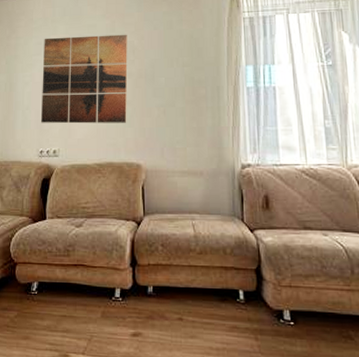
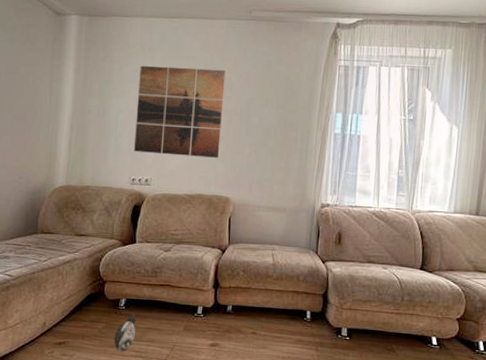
plush toy: none [26,298,50,344] -> present [114,313,136,352]

